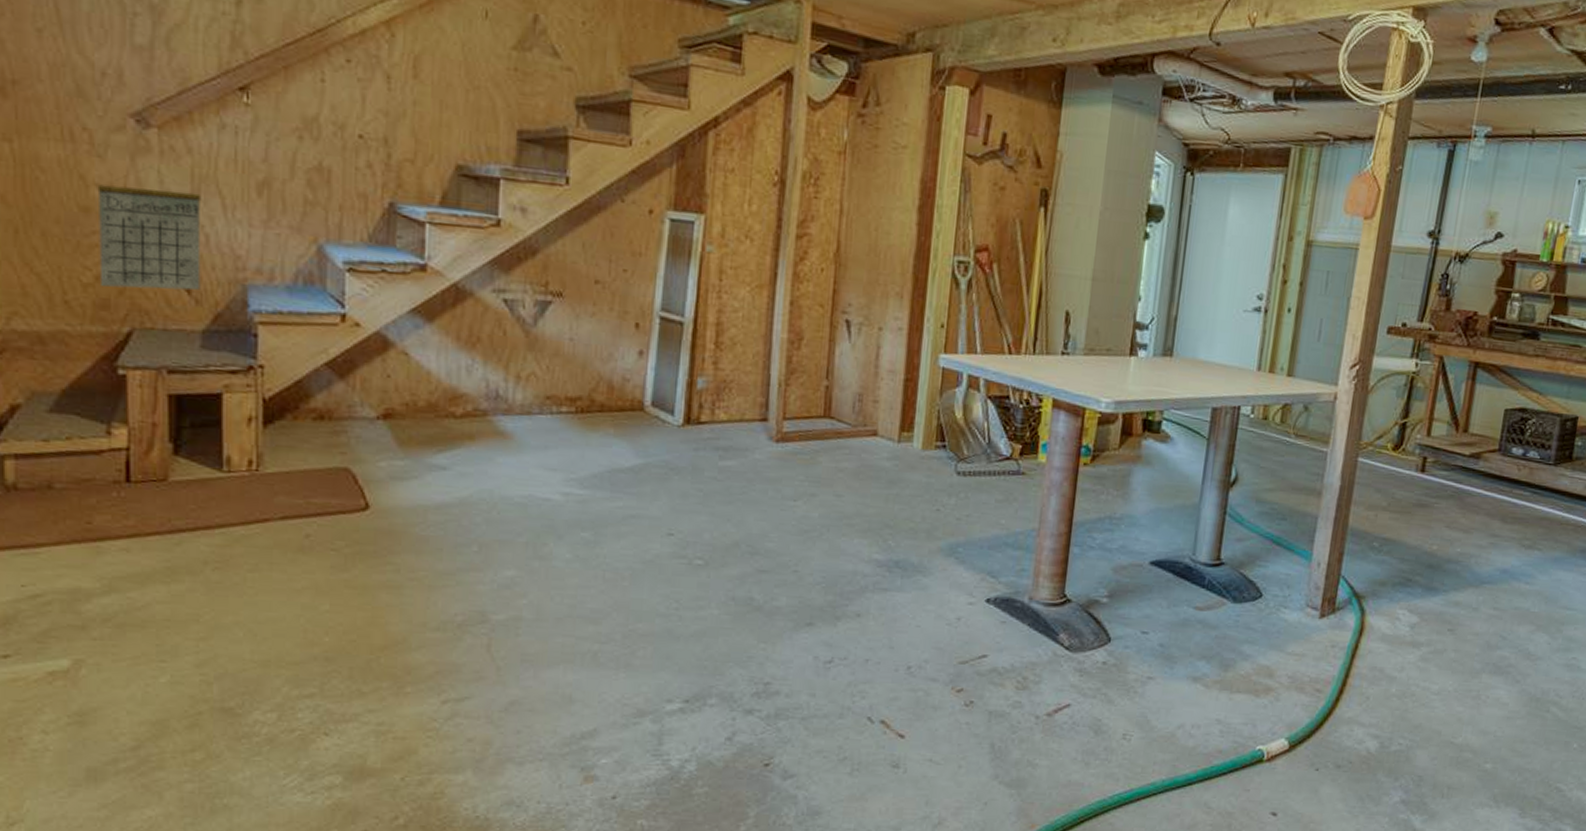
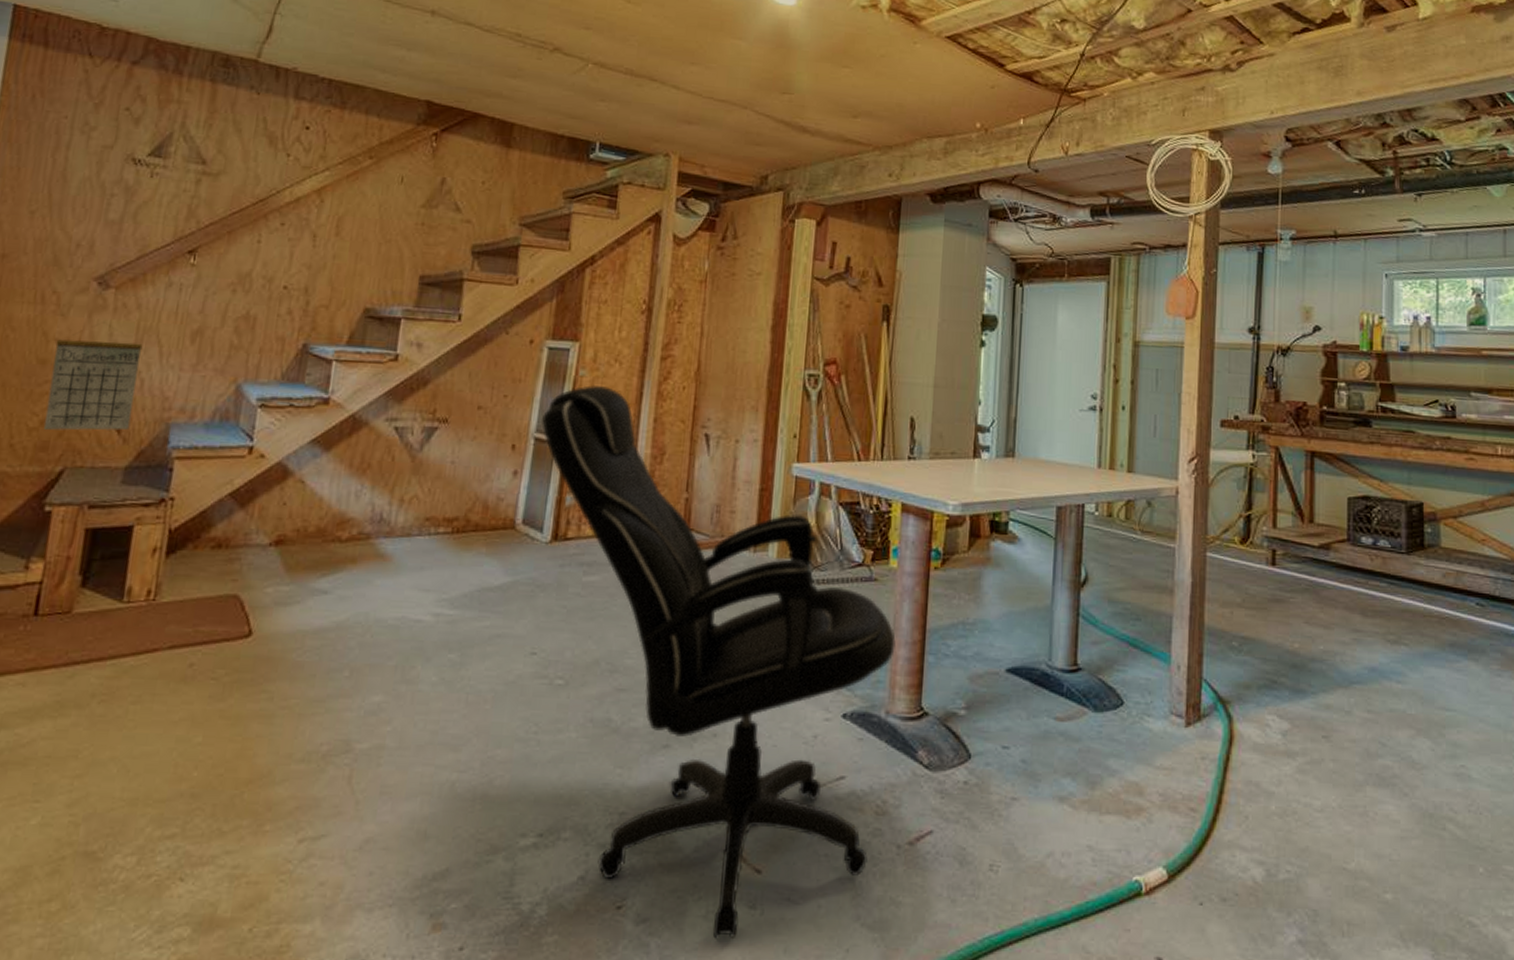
office chair: none [667,262,1042,794] -> present [541,384,896,941]

